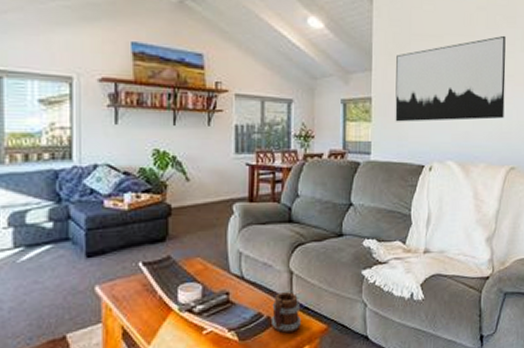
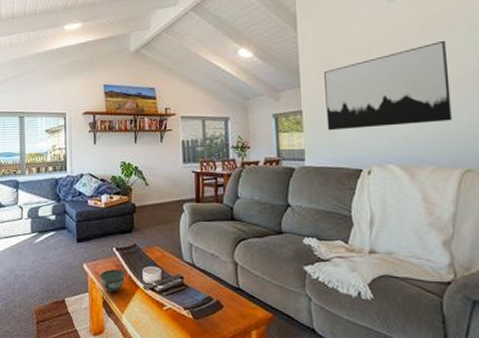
bowl: none [118,290,154,321] -> present [100,270,125,293]
mug: present [270,291,301,334] -> none [219,279,247,318]

